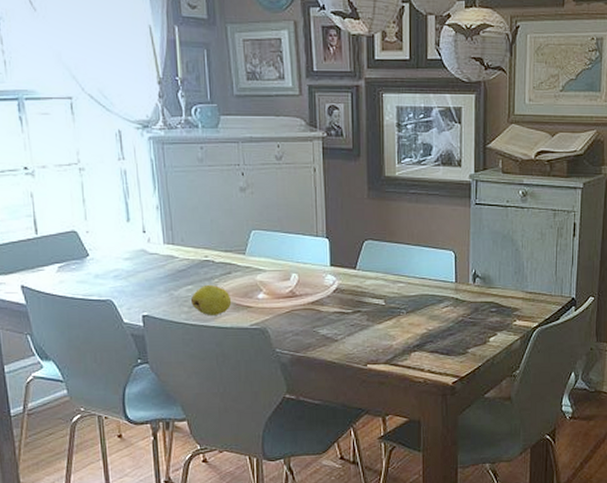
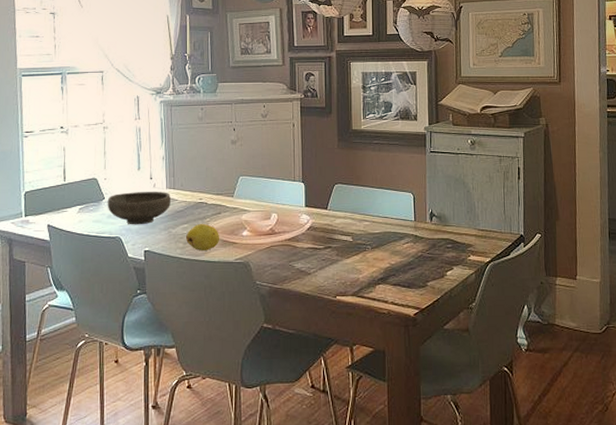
bowl: none [92,248,170,287] -> present [107,192,171,225]

